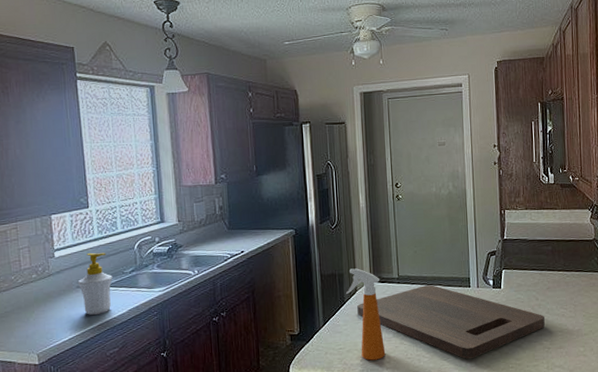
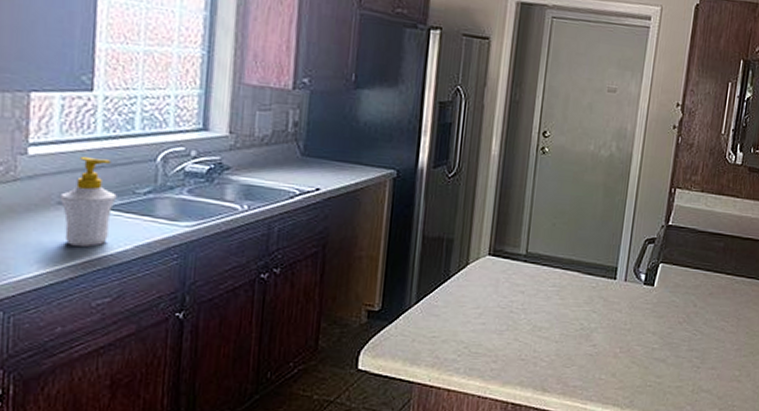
spray bottle: present [345,268,386,361] -> none [452,234,502,357]
cutting board: present [357,285,545,359] -> none [464,269,700,369]

